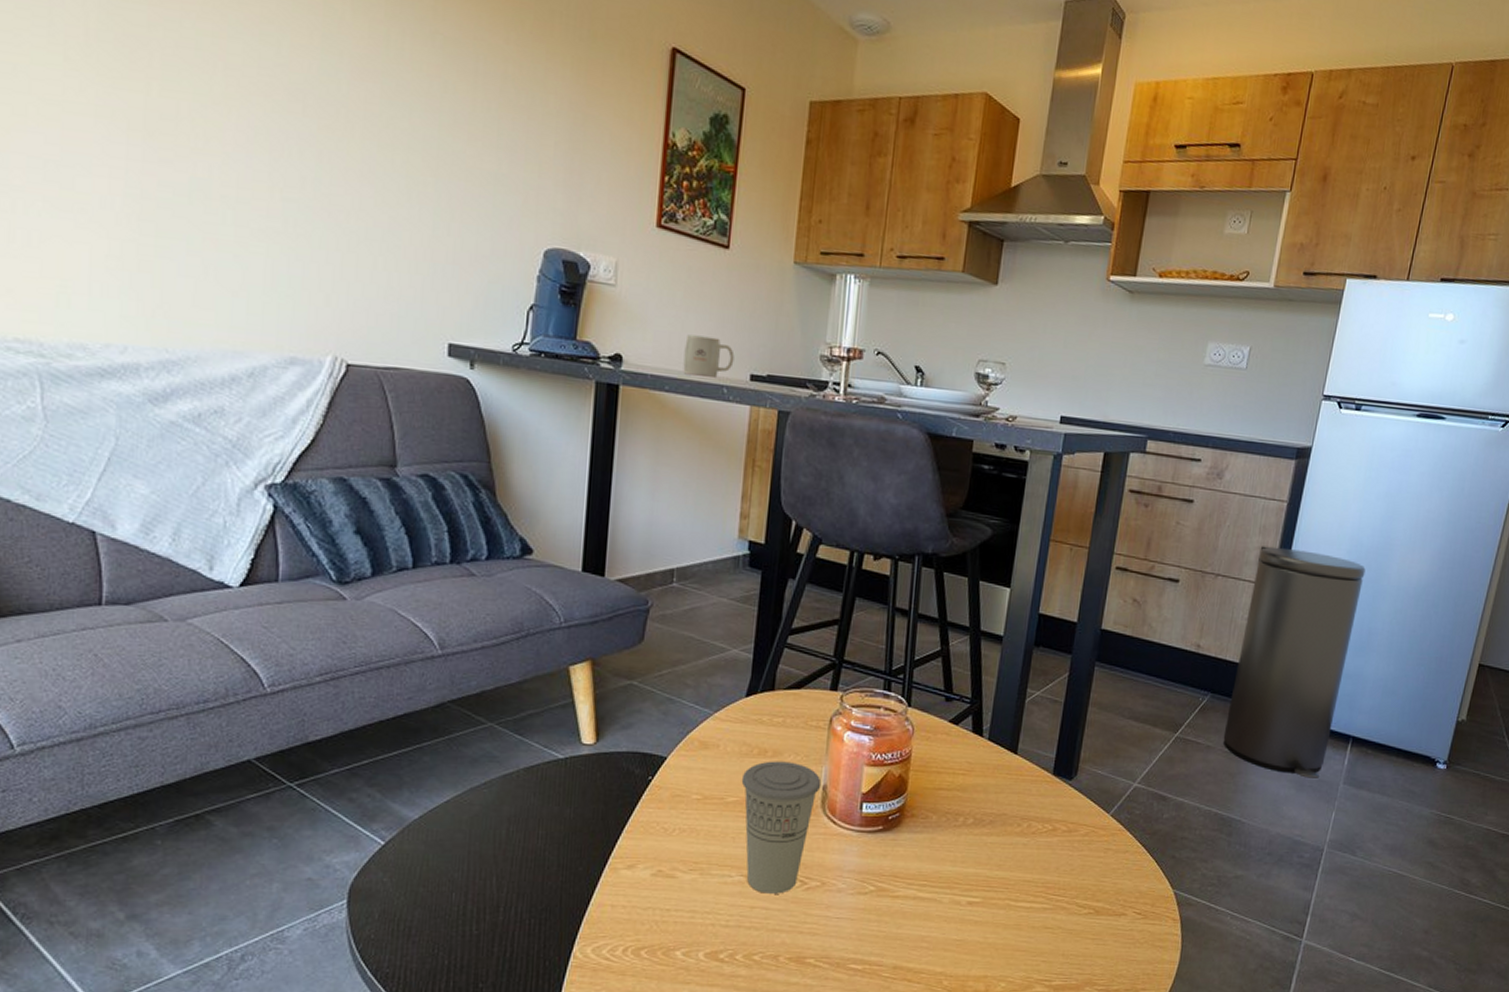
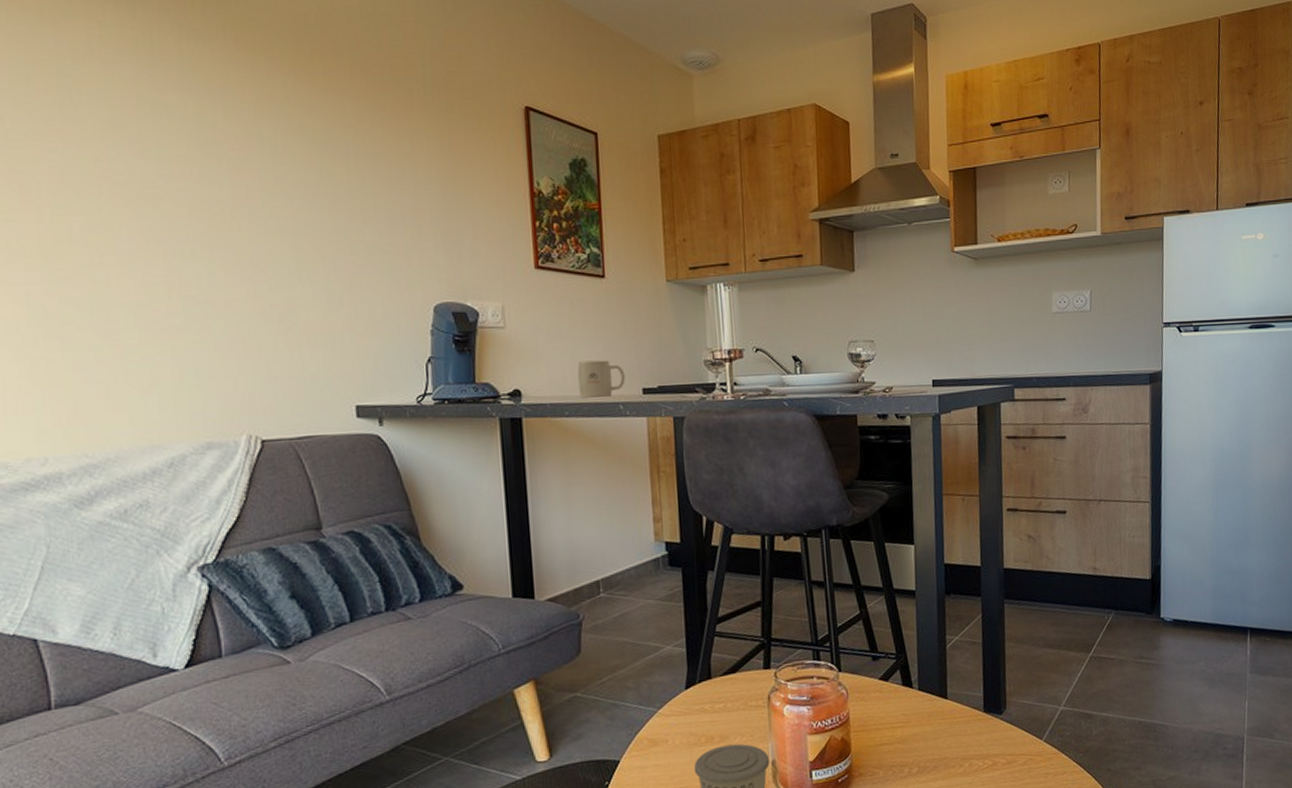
pedal bin: present [1223,546,1366,778] -> none [1133,465,1232,674]

